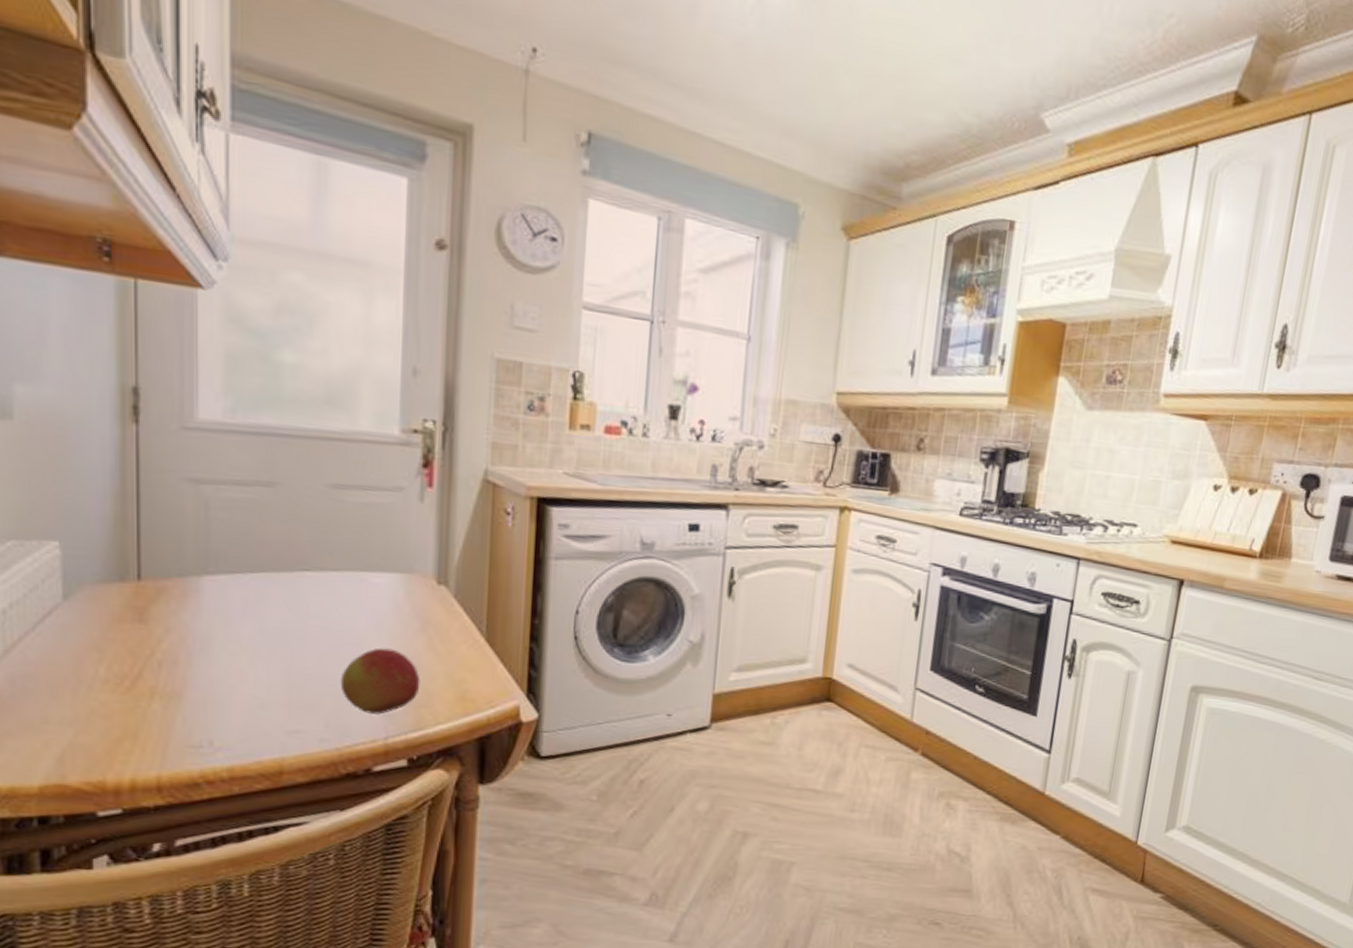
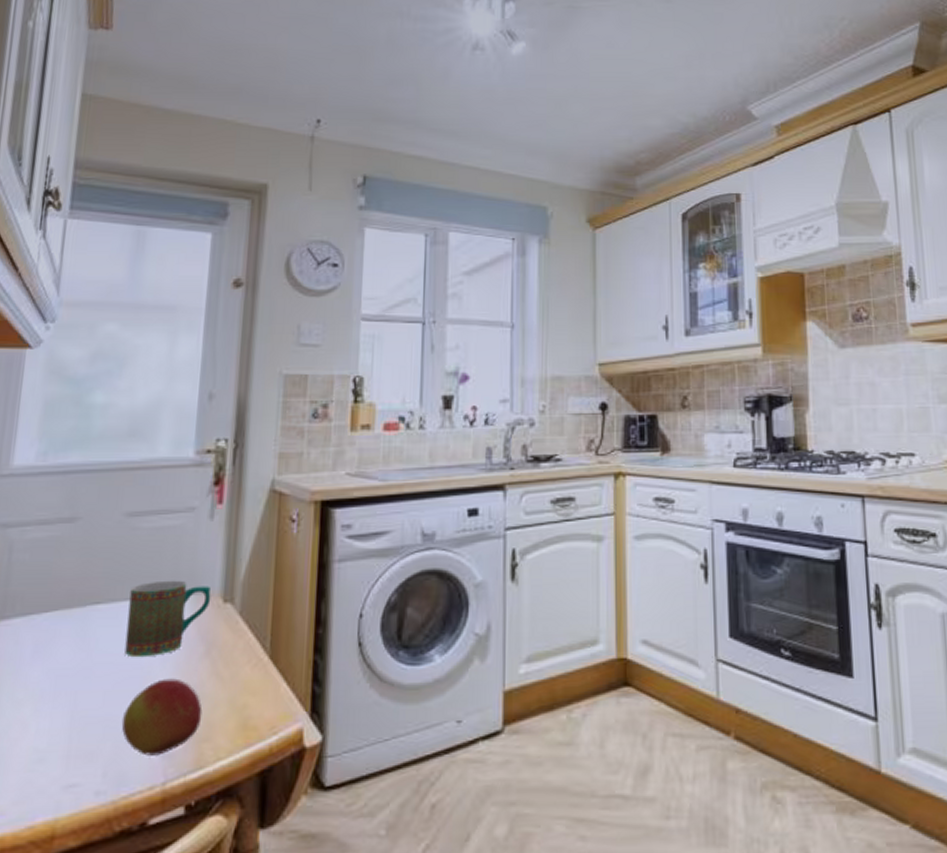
mug: none [338,556,425,626] -> present [124,580,211,658]

